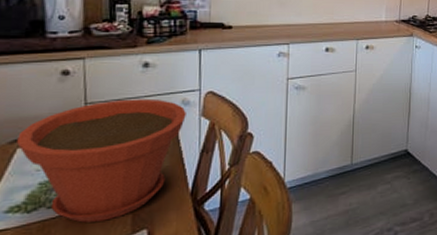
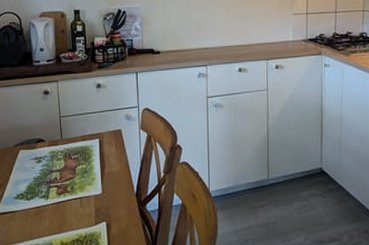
plant pot: present [17,98,186,223] -> none [19,114,129,212]

